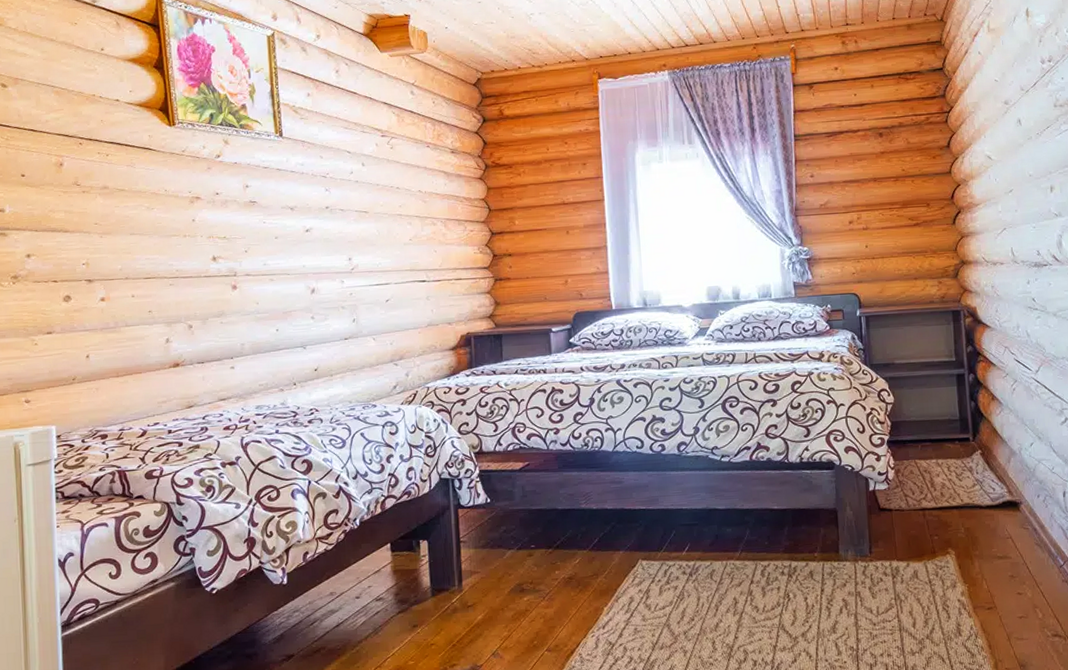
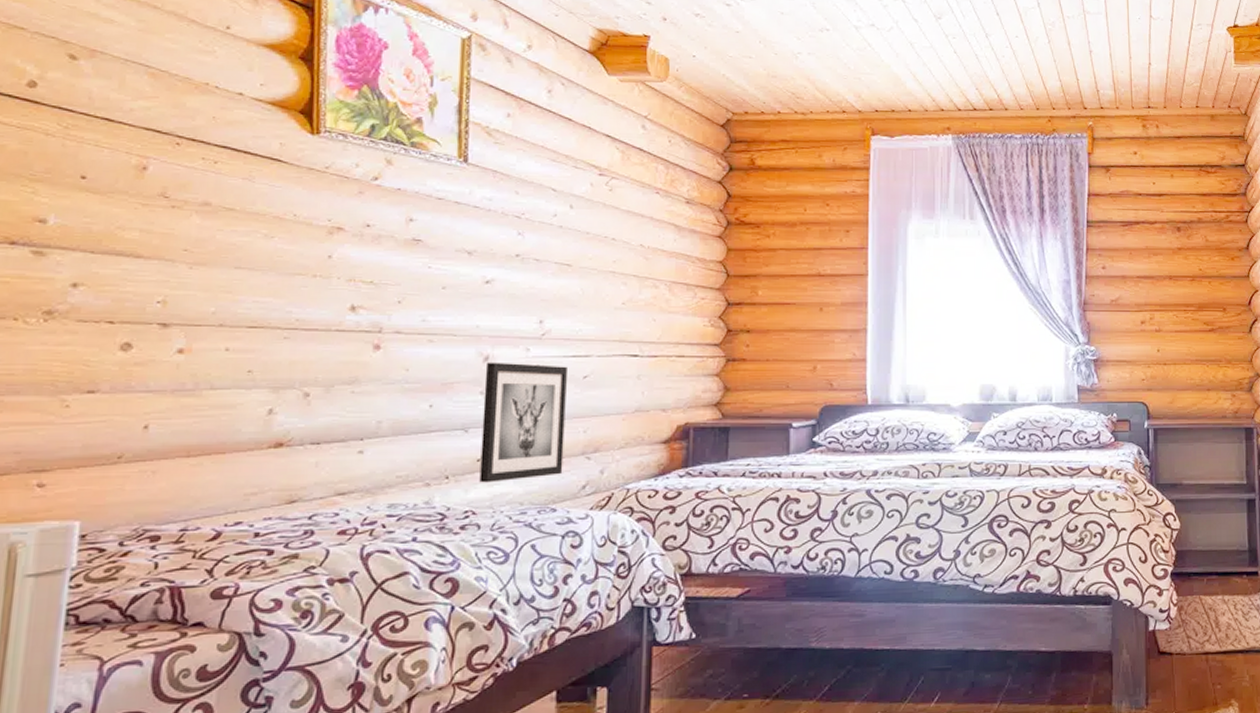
wall art: none [313,293,378,387] -> present [479,362,567,483]

